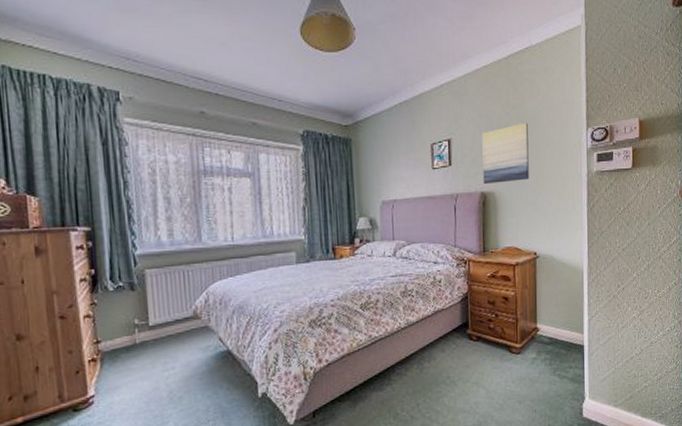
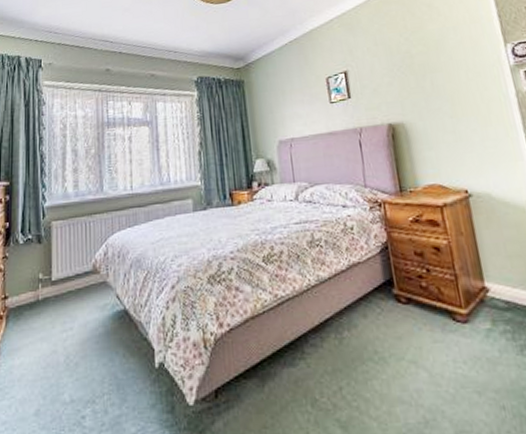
wall art: present [482,122,529,184] -> none [381,45,444,115]

